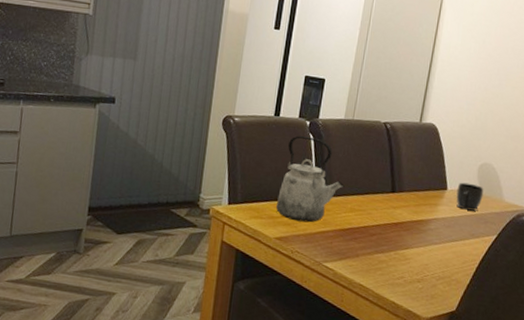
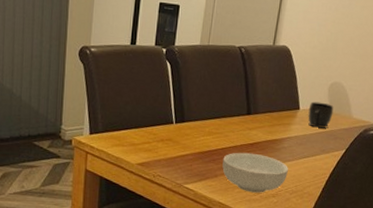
kettle: present [275,136,345,223] -> none [136,63,202,148]
cereal bowl: none [364,231,435,277] -> present [222,152,288,193]

